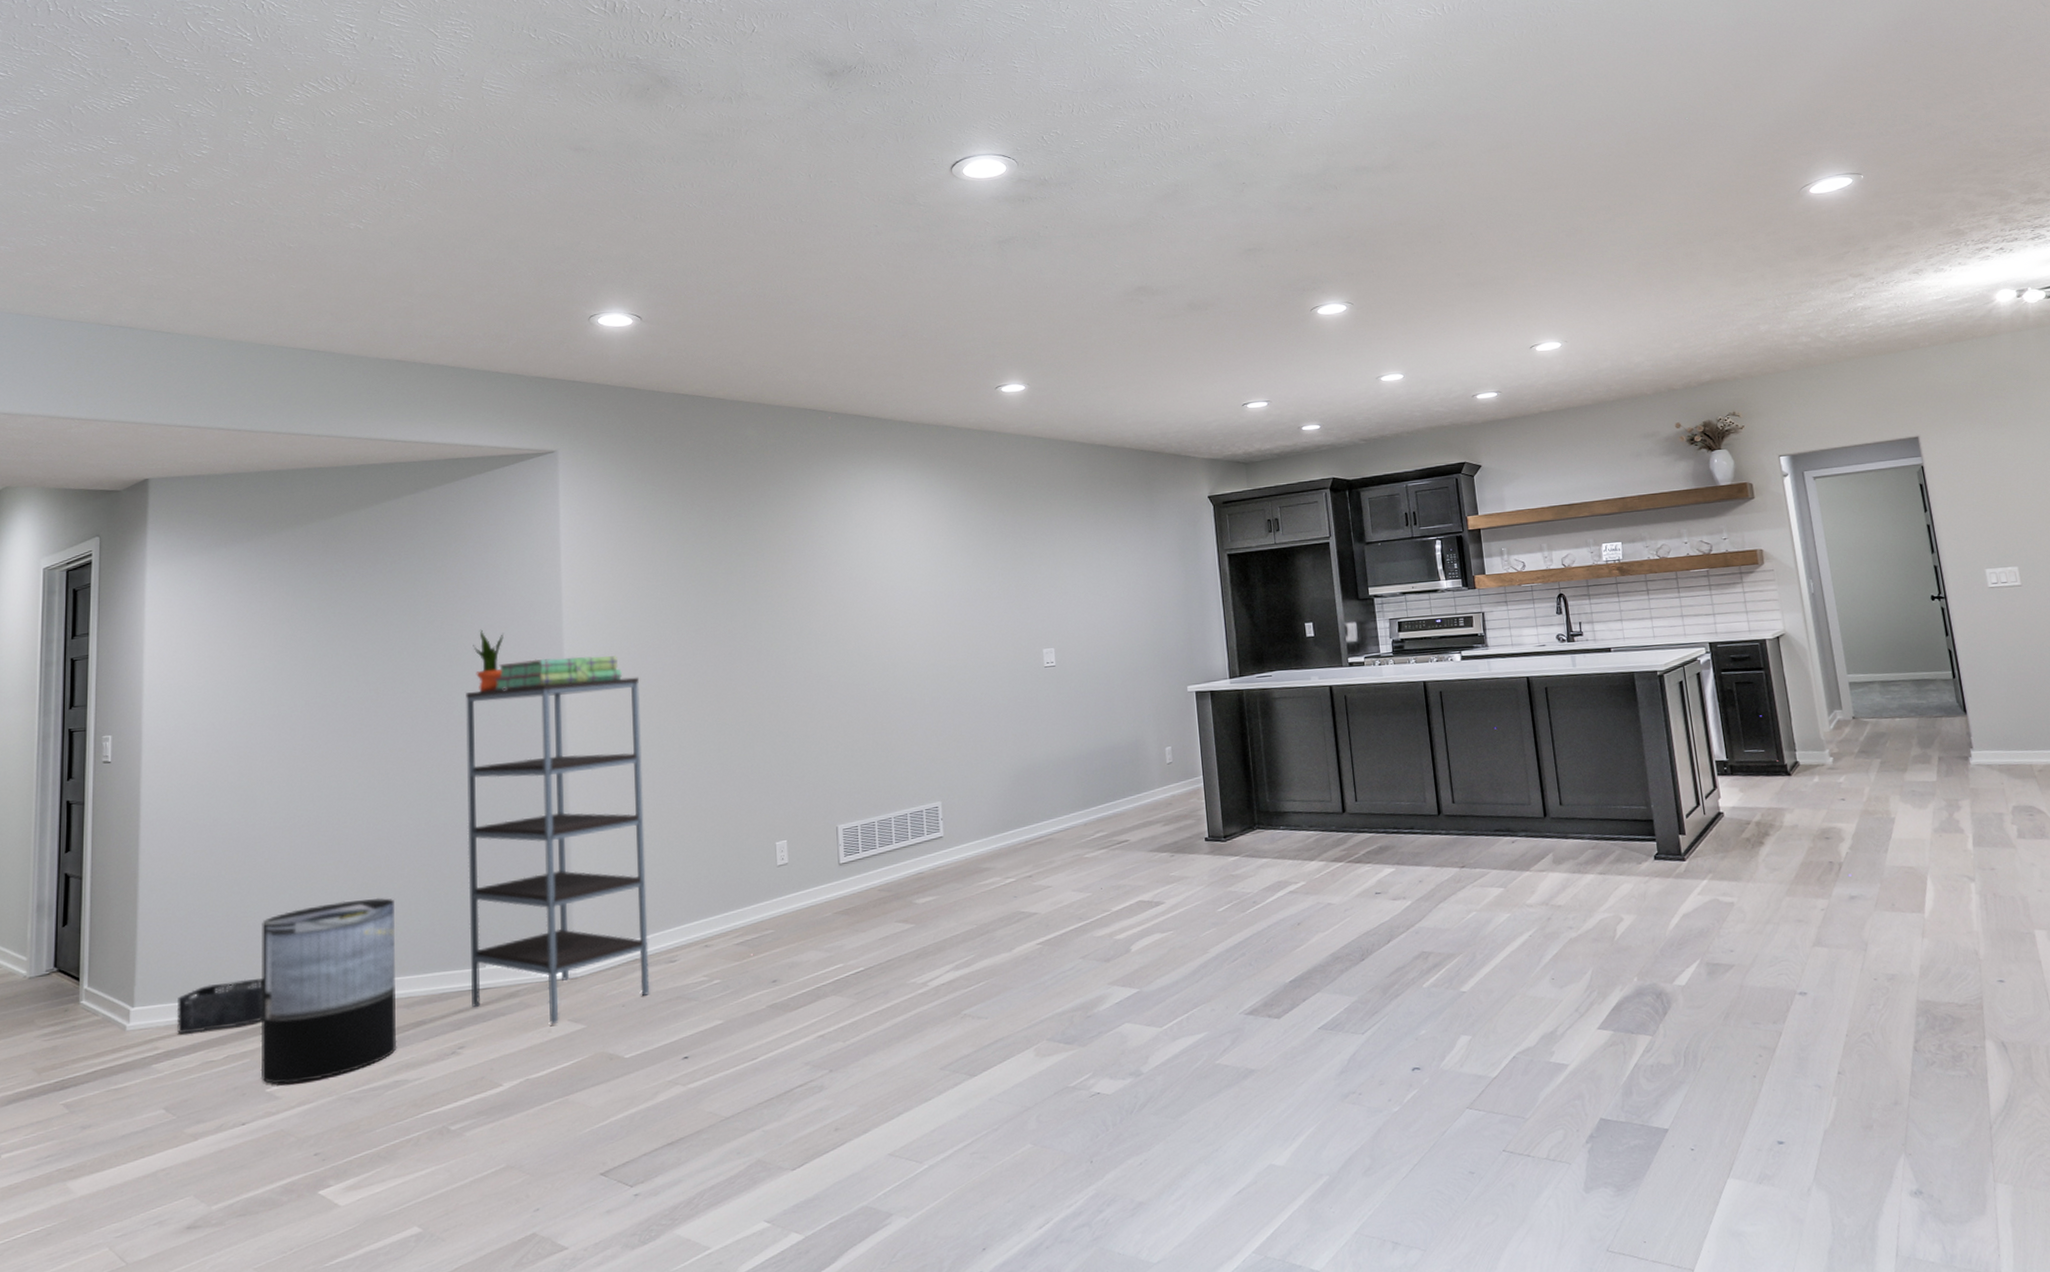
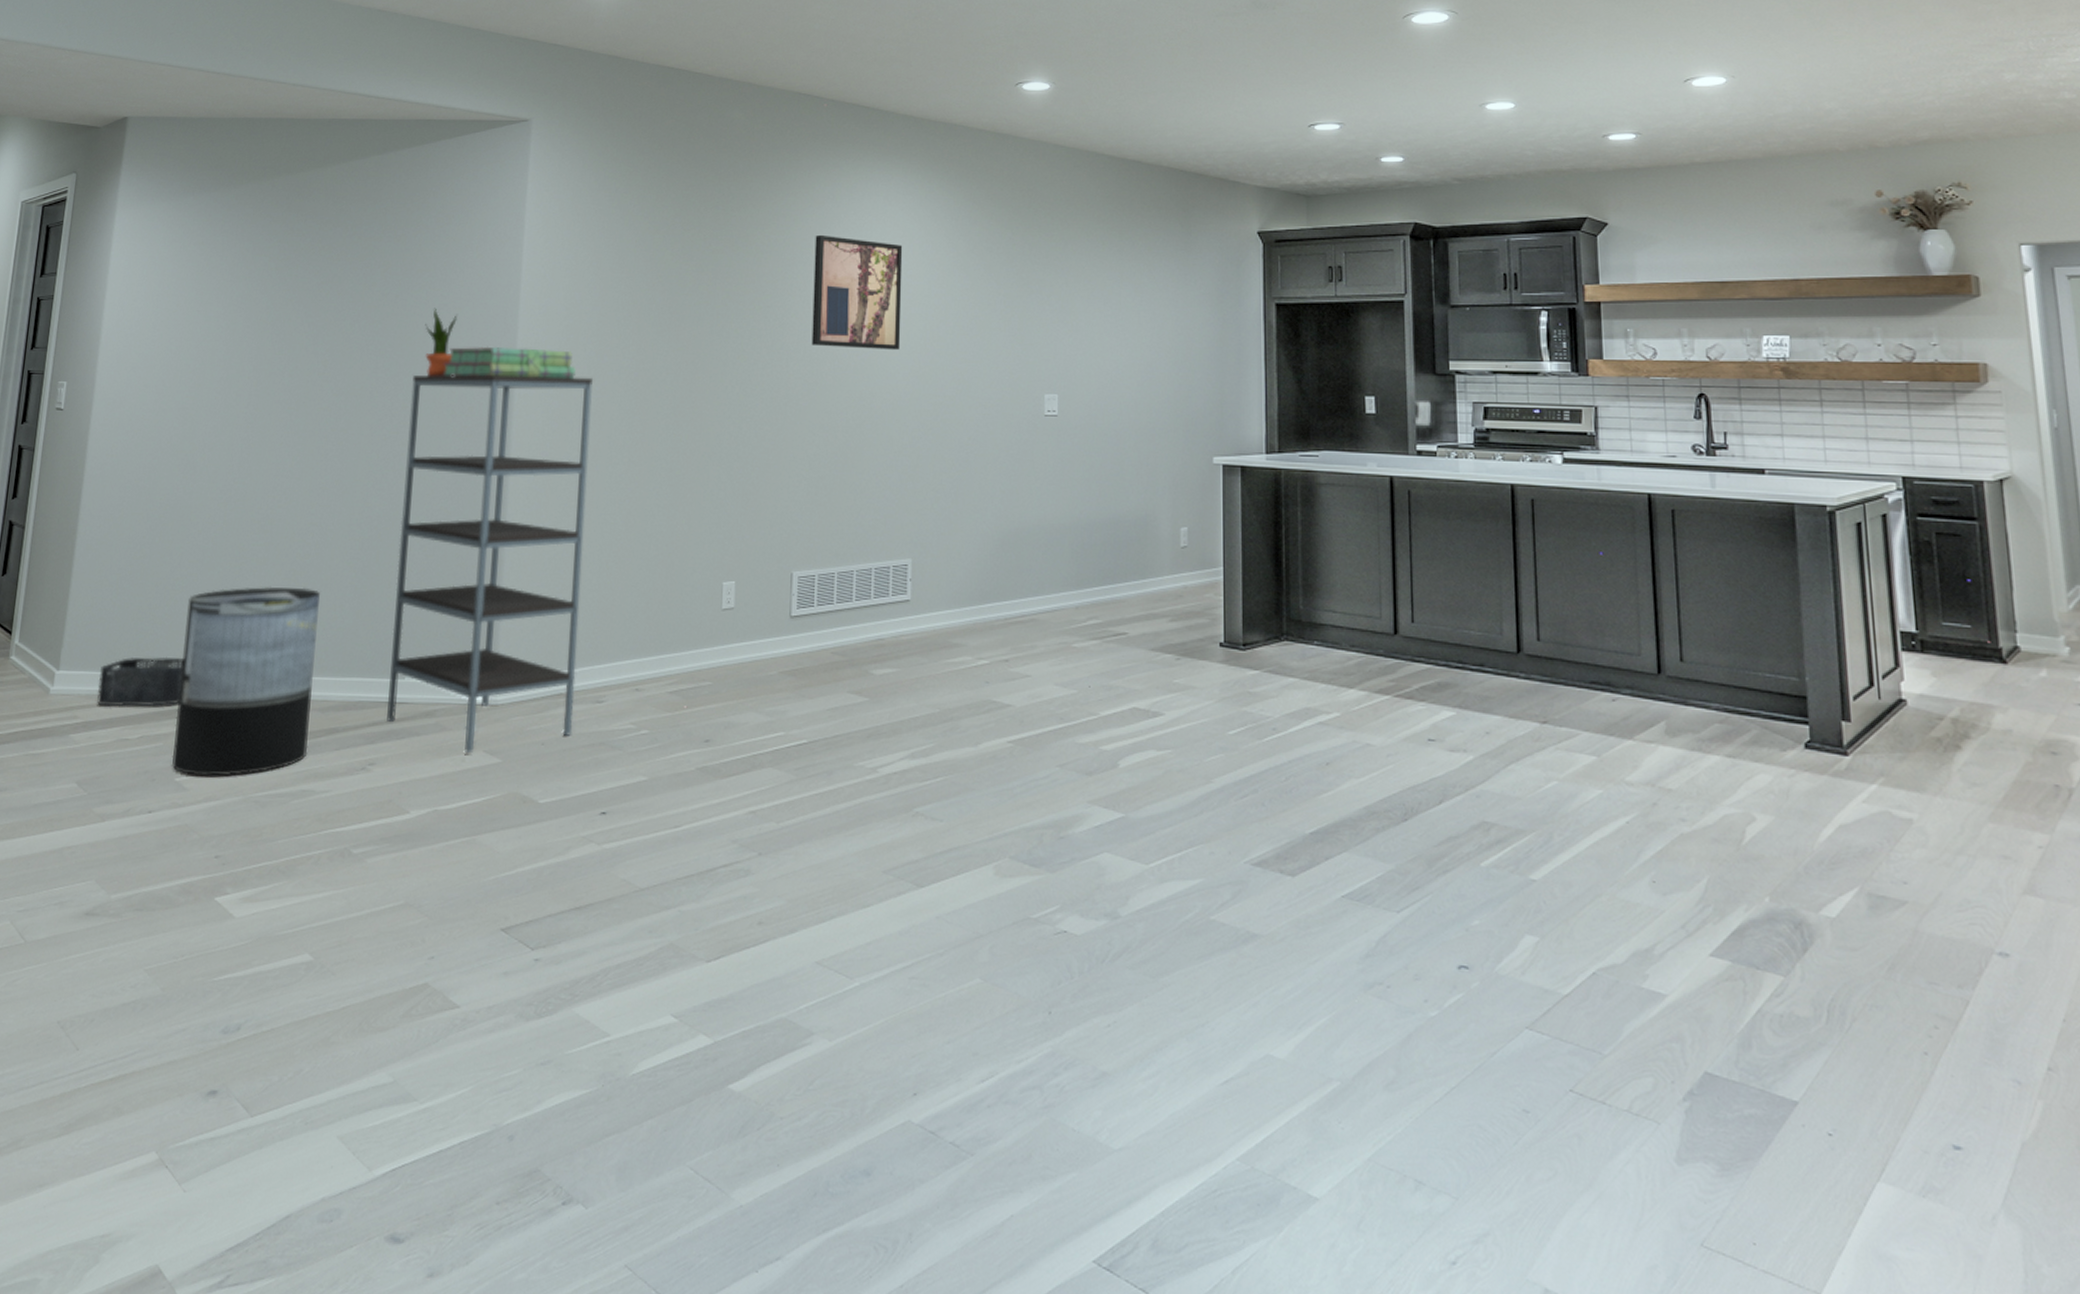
wall art: none [831,531,915,629] -> present [811,234,903,351]

